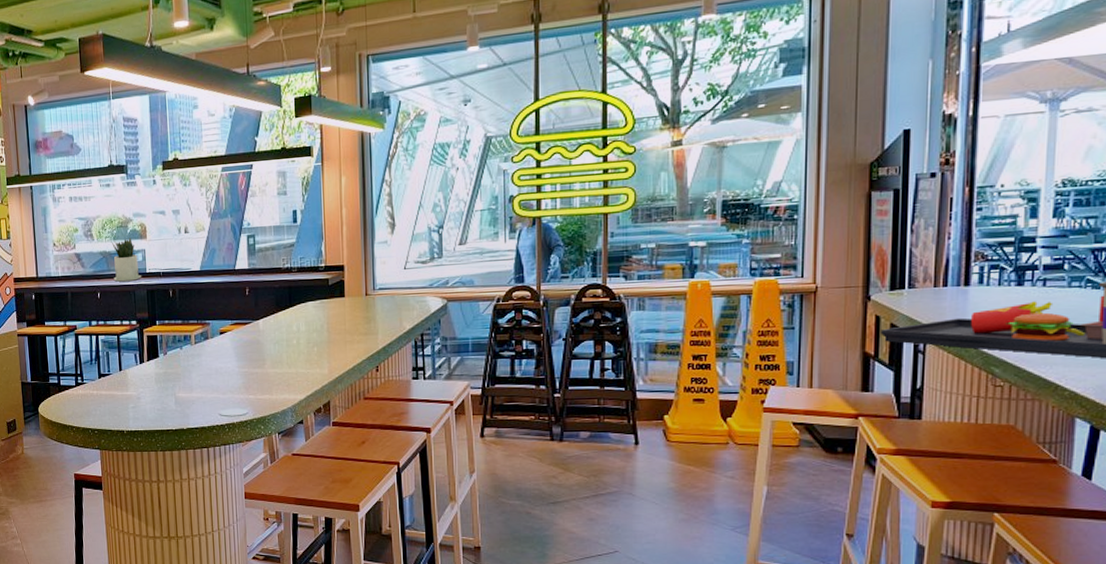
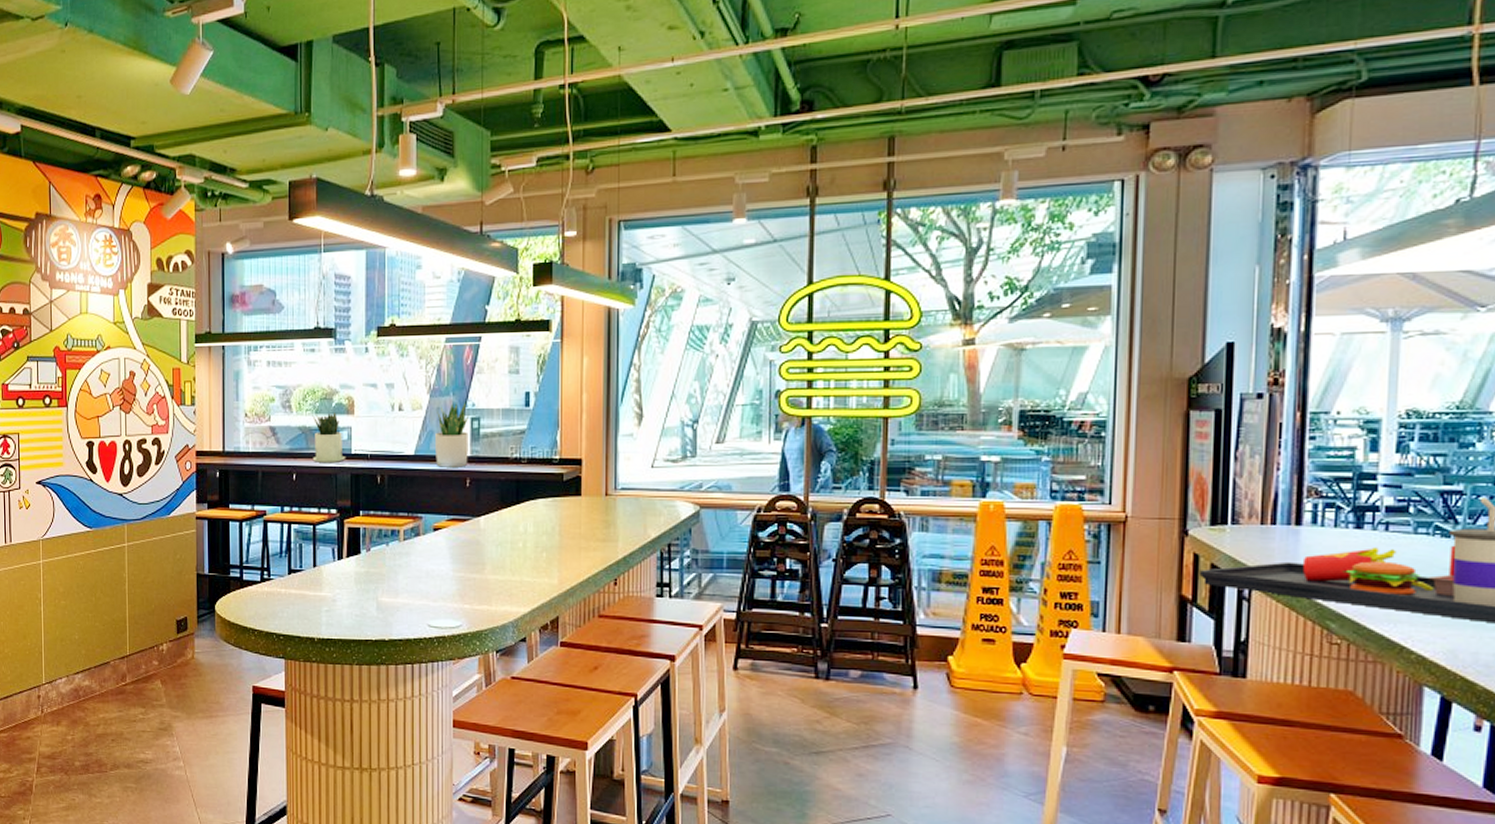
planter: none [217,222,247,280] -> present [435,401,468,467]

